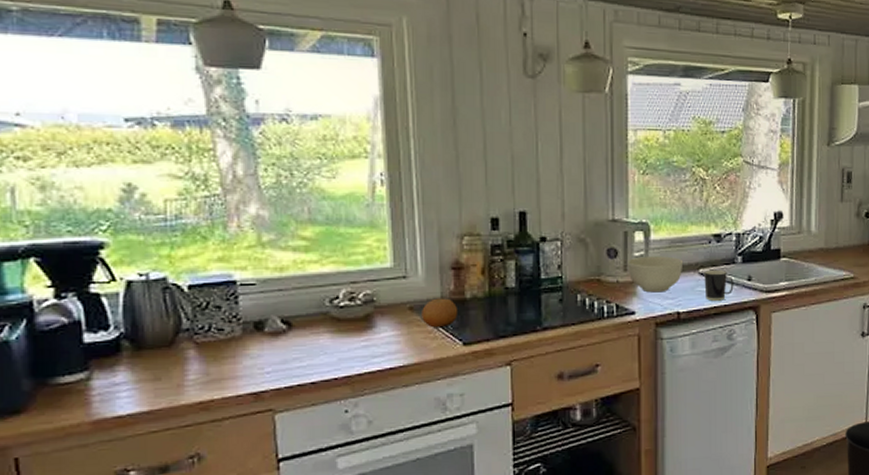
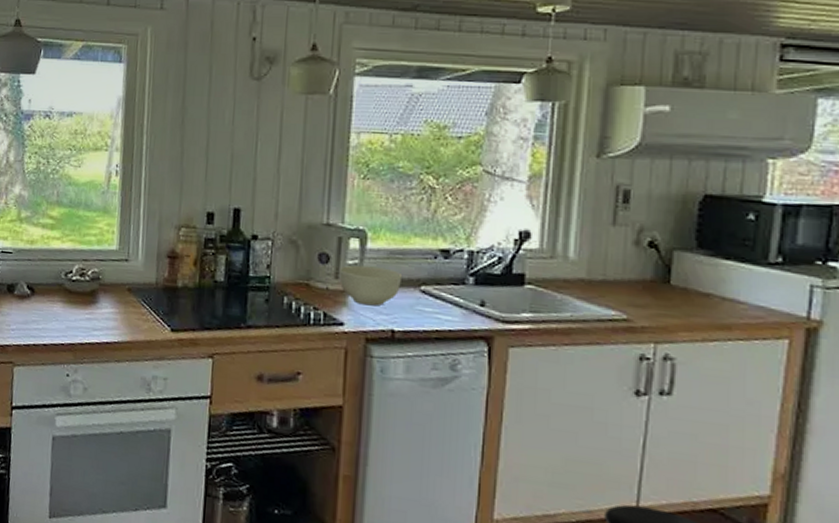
fruit: present [422,298,459,328] -> none [137,283,170,312]
mug: present [704,269,734,301] -> none [425,288,462,325]

